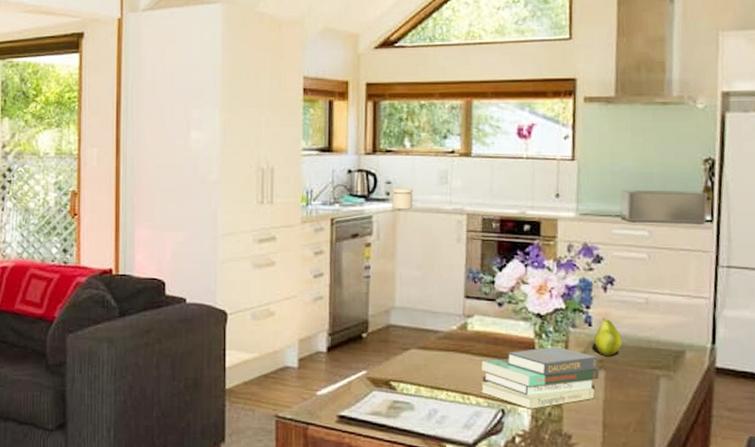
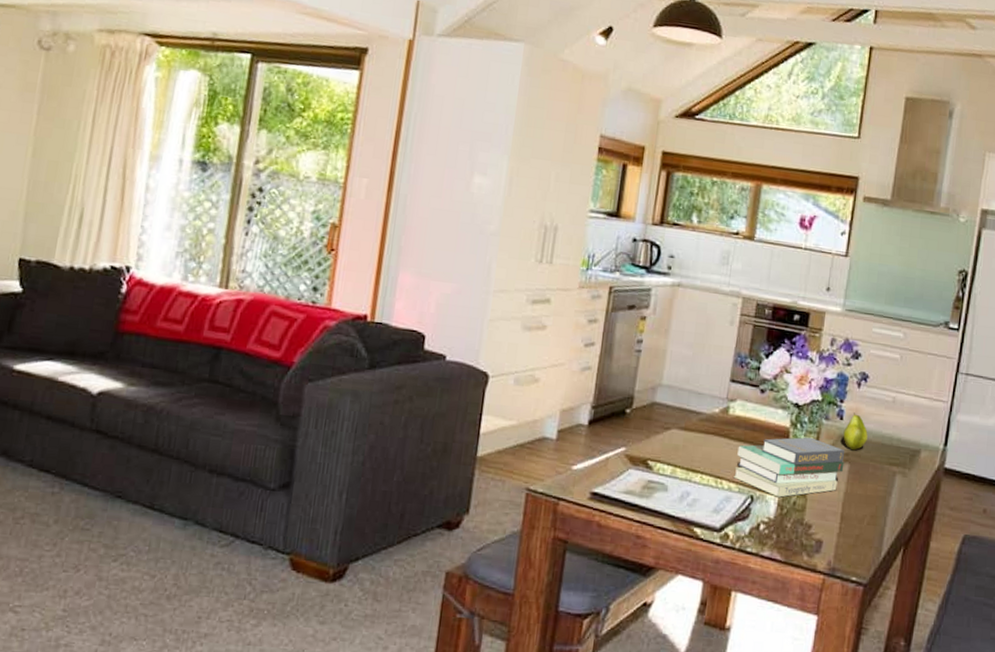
jar: present [392,188,413,210] -> none [672,262,694,287]
toaster: present [619,189,708,225] -> none [881,290,958,333]

